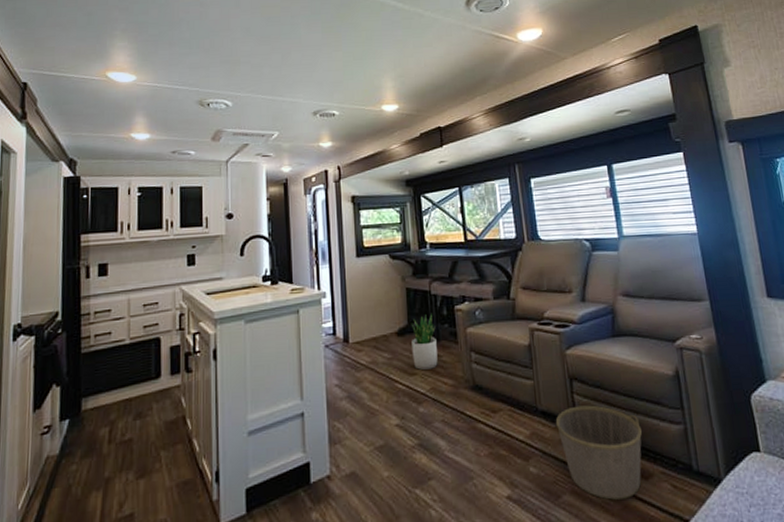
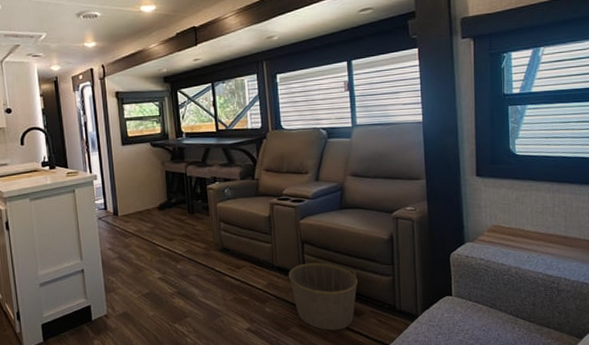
planter: present [411,313,438,370] -> none [170,191,193,236]

